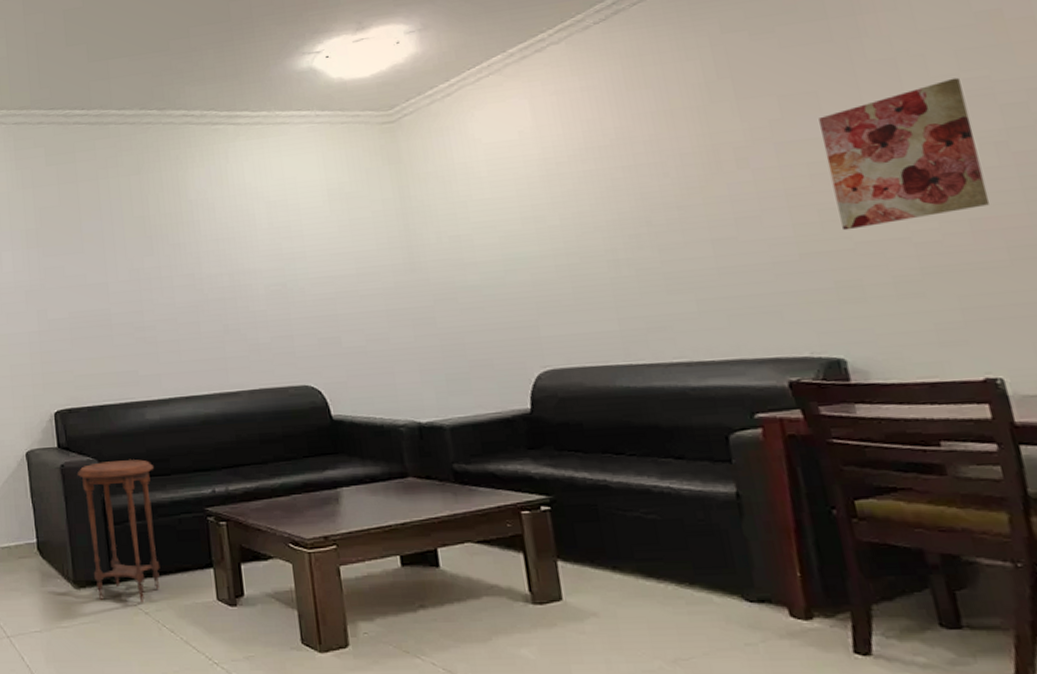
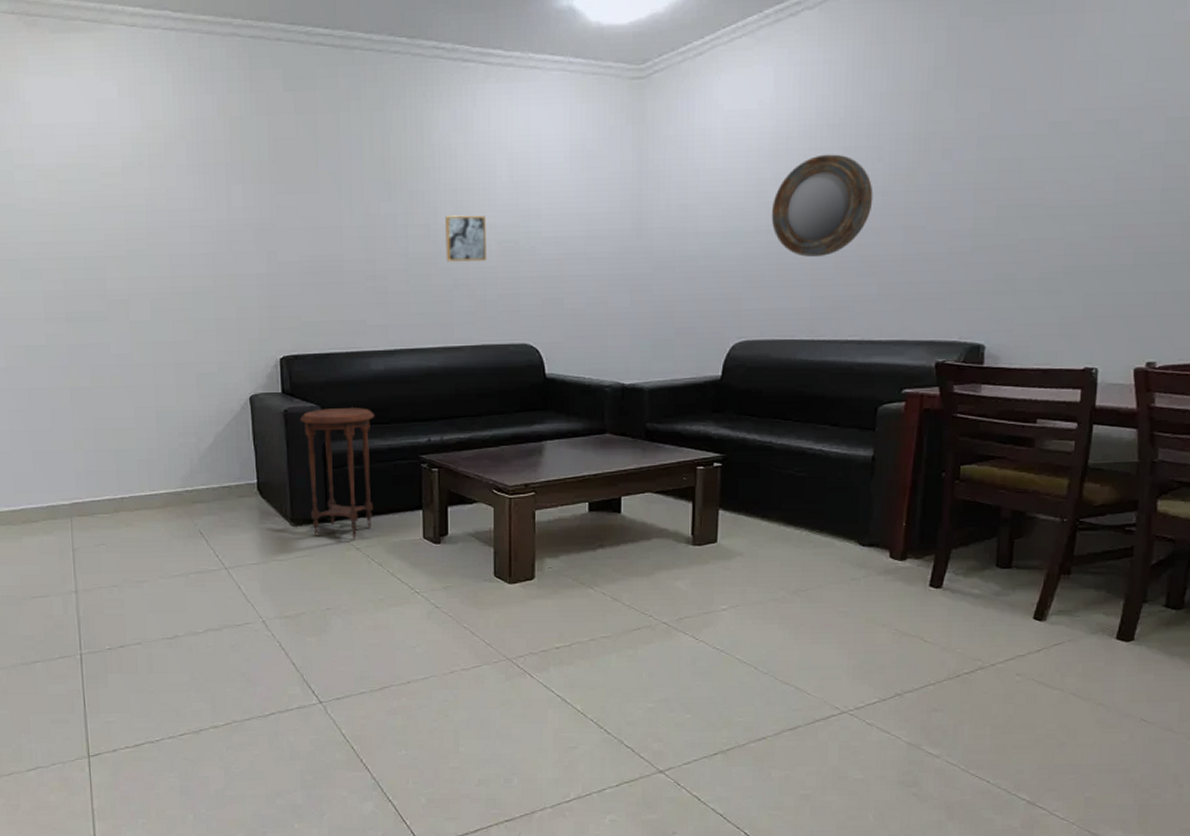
wall art: none [209,262,256,309] -> present [445,215,487,262]
home mirror: none [553,174,669,278] -> present [771,154,873,257]
wall art: present [819,77,991,231] -> none [1013,87,1144,227]

